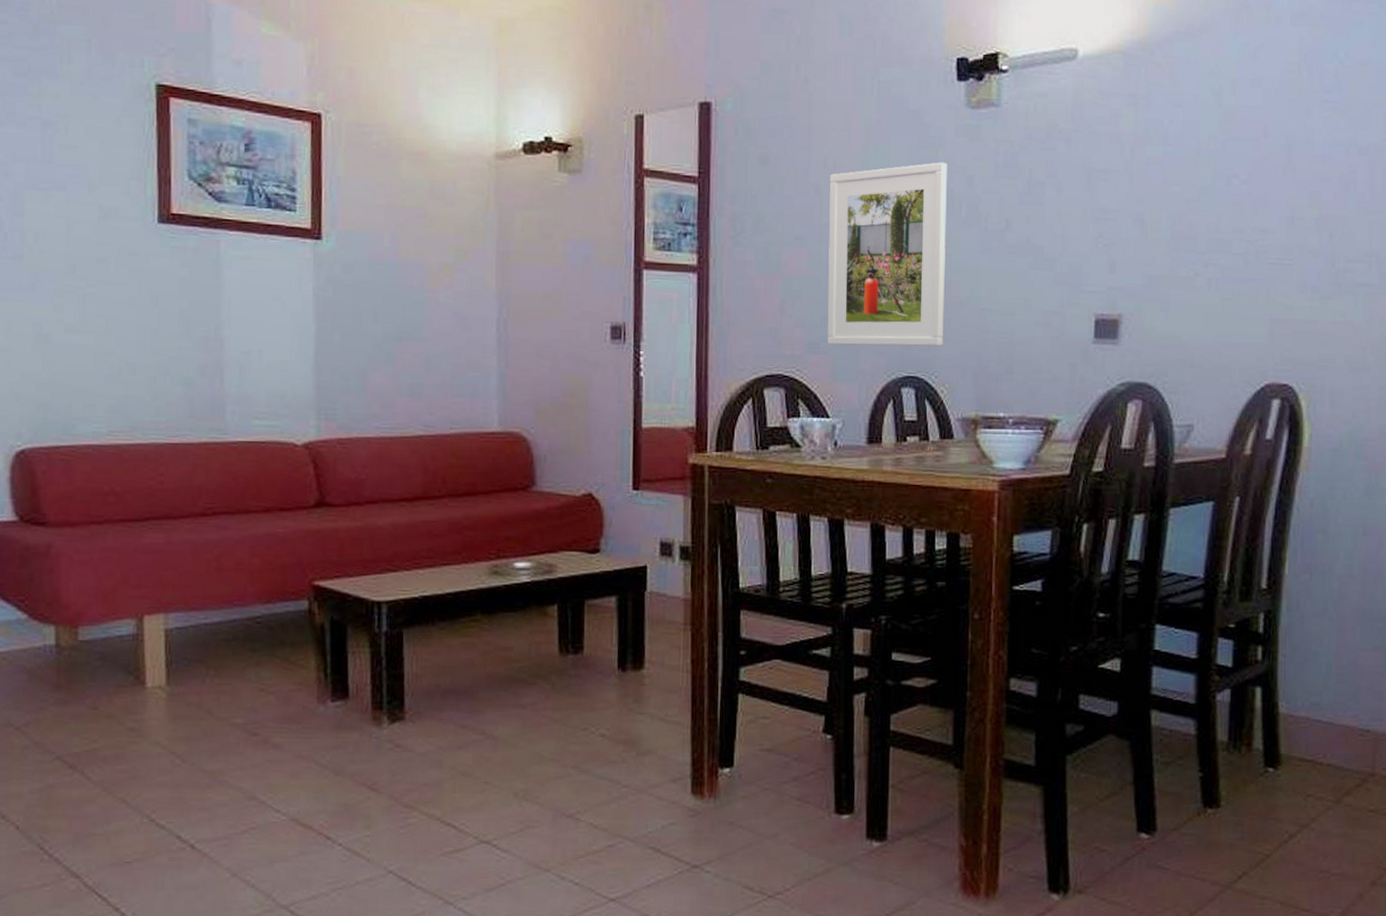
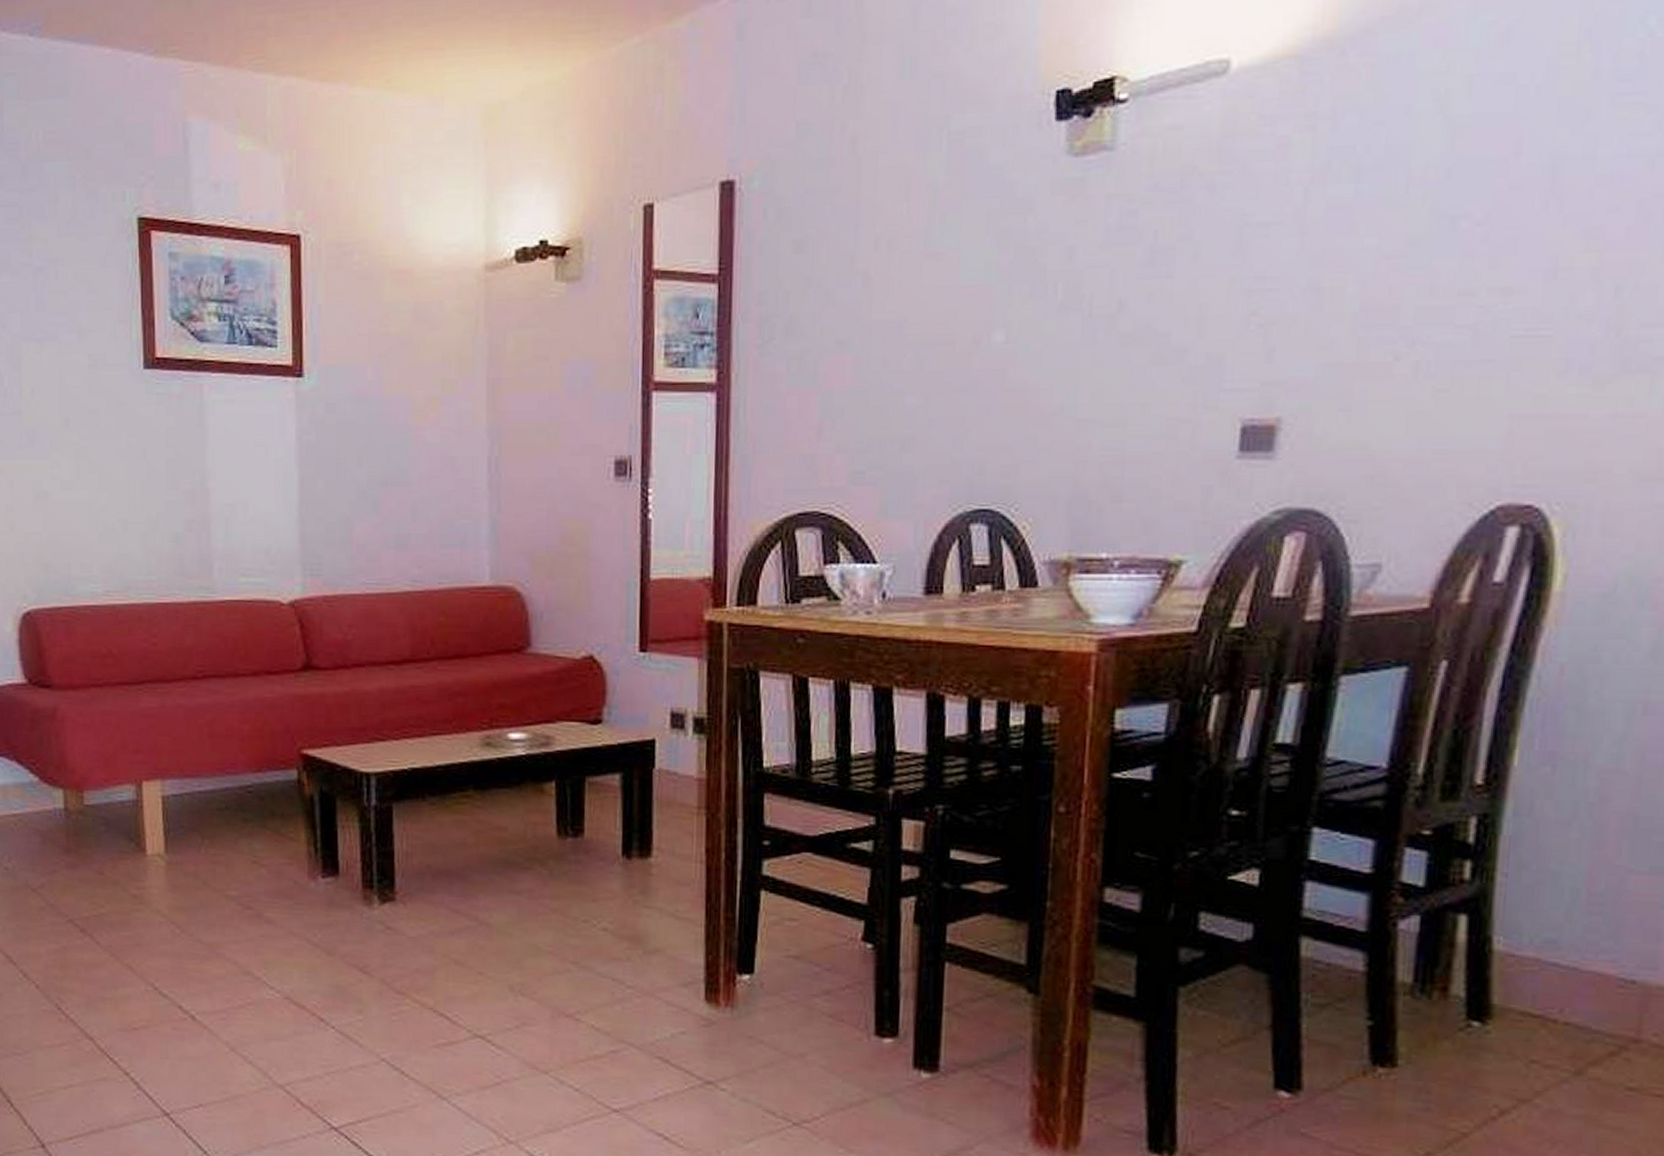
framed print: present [827,162,947,346] -> none [875,231,1039,474]

